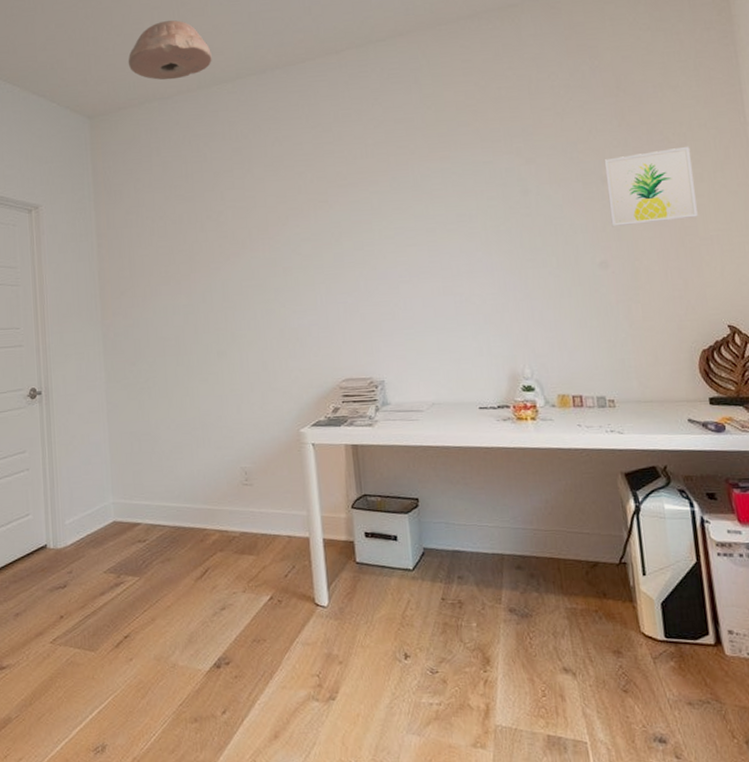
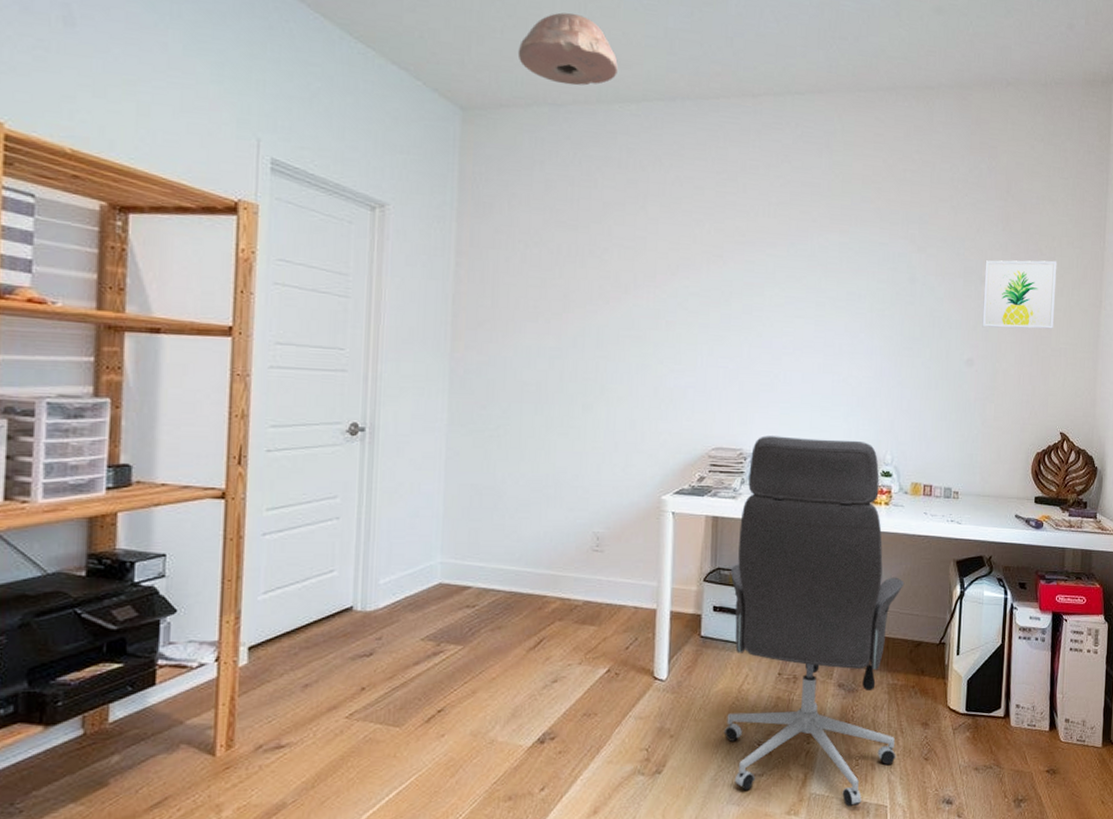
office chair: none [377,358,589,742] -> present [723,436,905,807]

